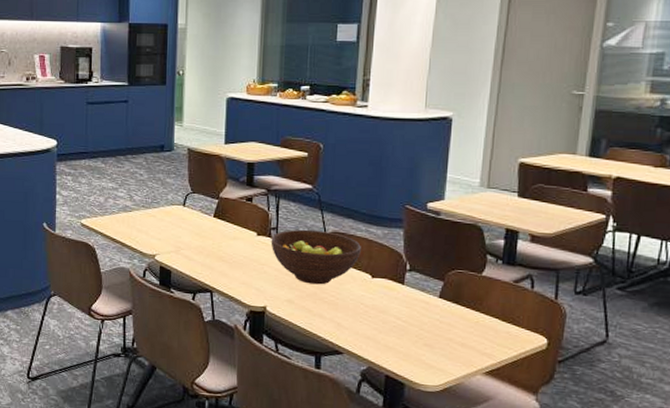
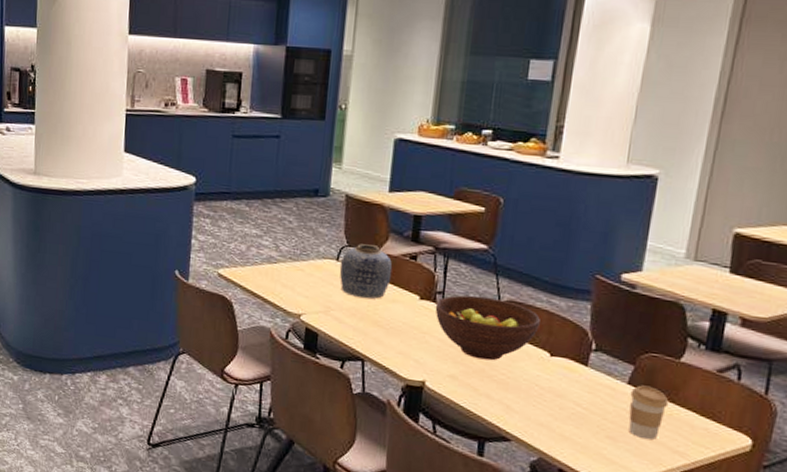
vase: none [186,190,232,237] -> present [339,244,393,299]
coffee cup: none [442,298,475,345] -> present [628,385,669,440]

